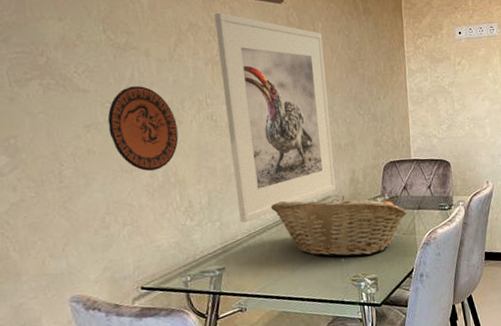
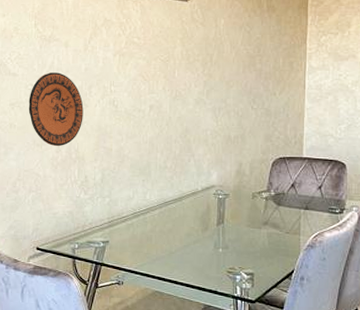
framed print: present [214,12,336,222] -> none [126,9,224,201]
fruit basket: present [270,196,407,257] -> none [156,186,293,249]

